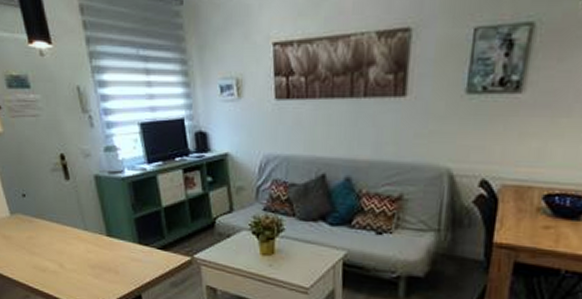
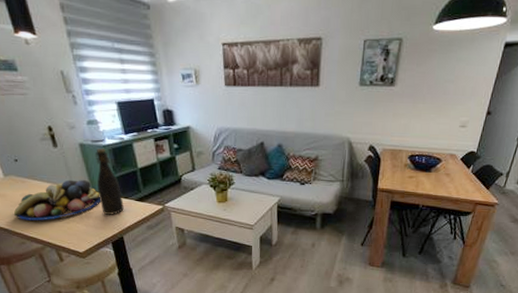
fruit bowl: none [19,220,117,270] -> present [14,179,102,221]
bottle: none [111,181,144,266] -> present [95,148,124,215]

